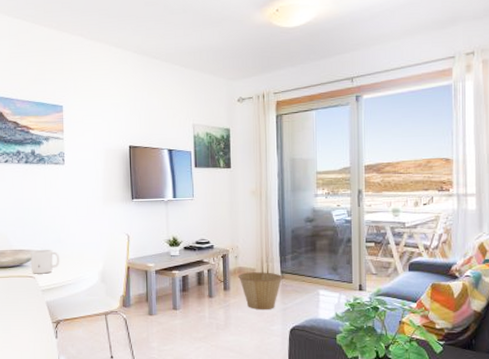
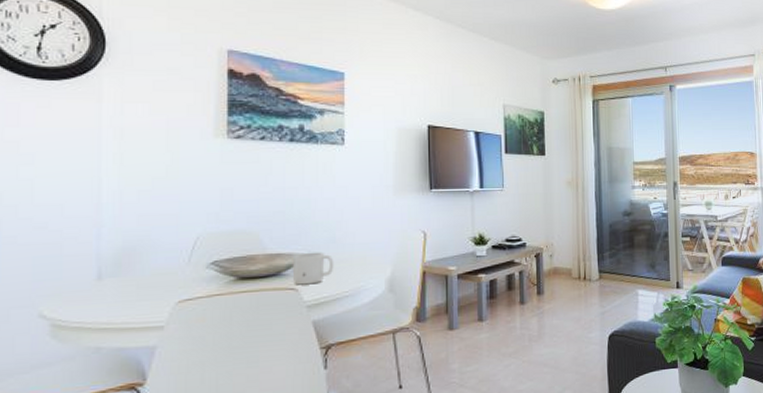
basket: present [237,272,283,309] -> none [552,272,601,315]

